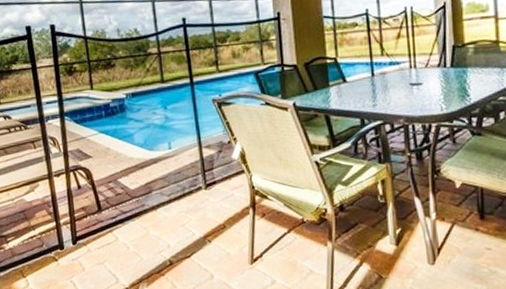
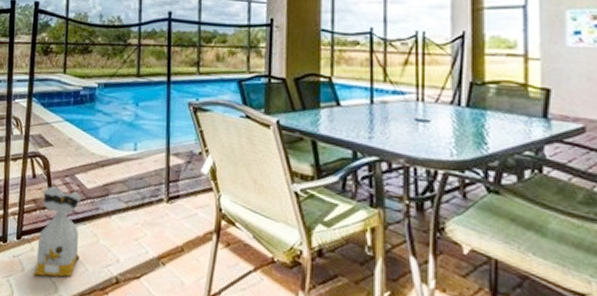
bag: none [90,192,134,272] -> present [34,185,82,277]

